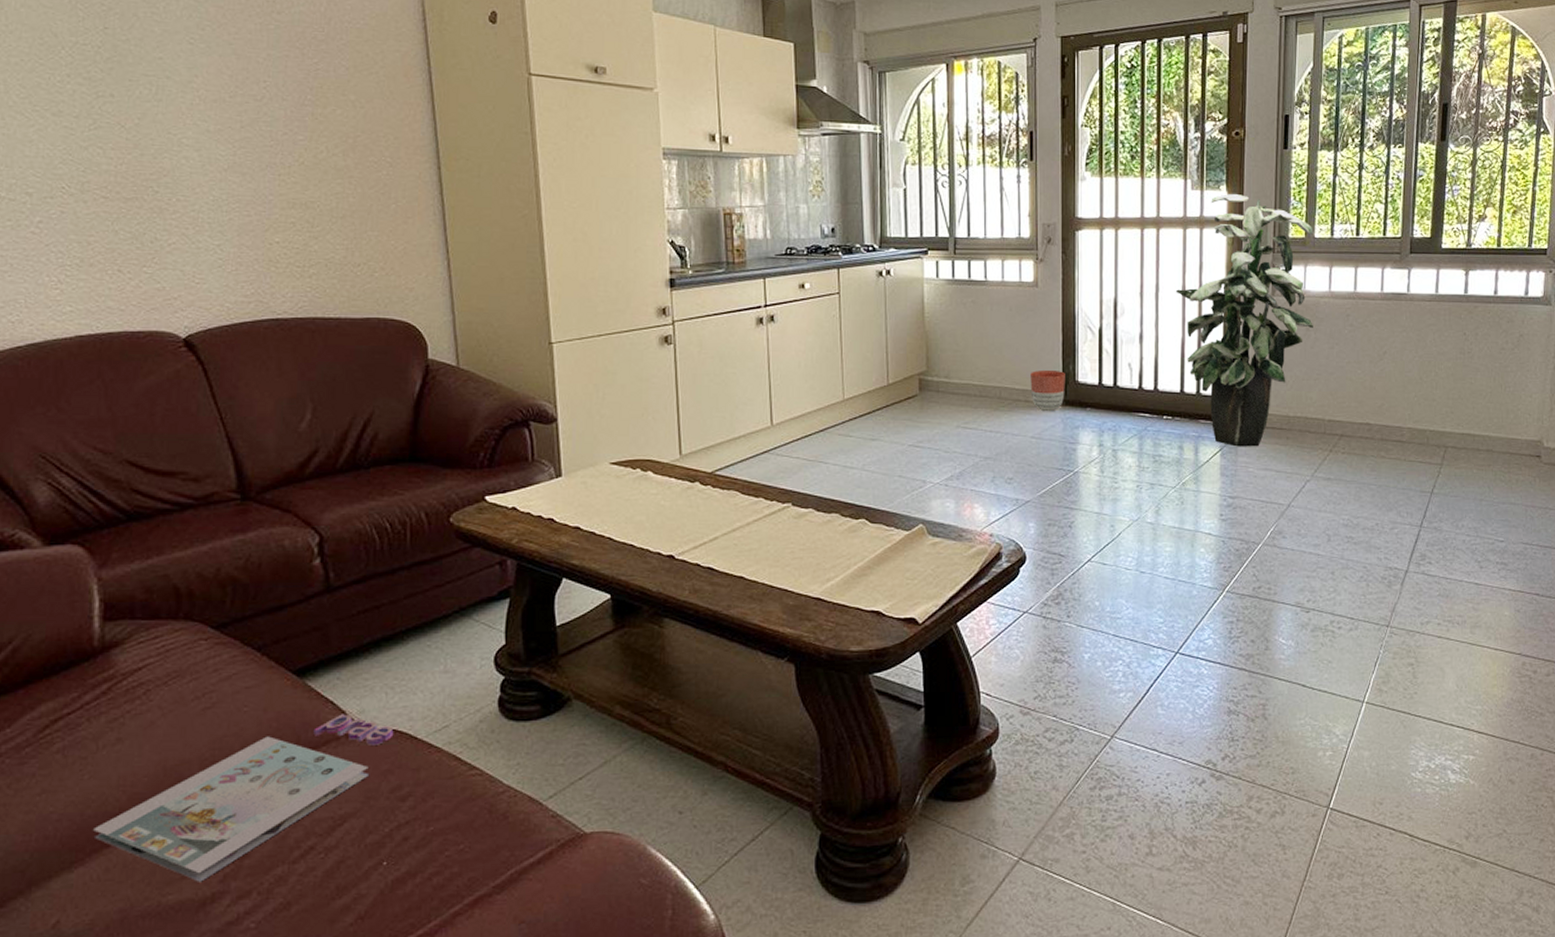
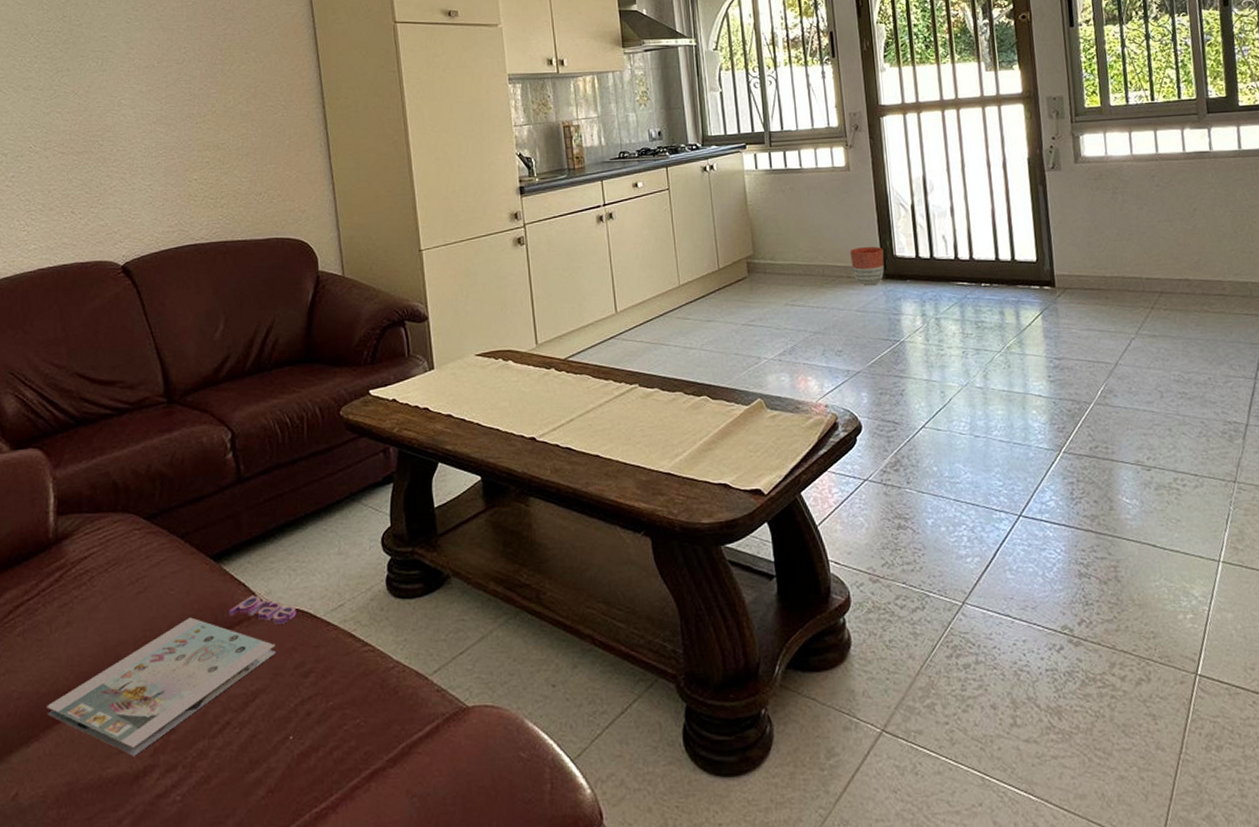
indoor plant: present [1175,193,1313,447] -> none [980,71,1120,309]

